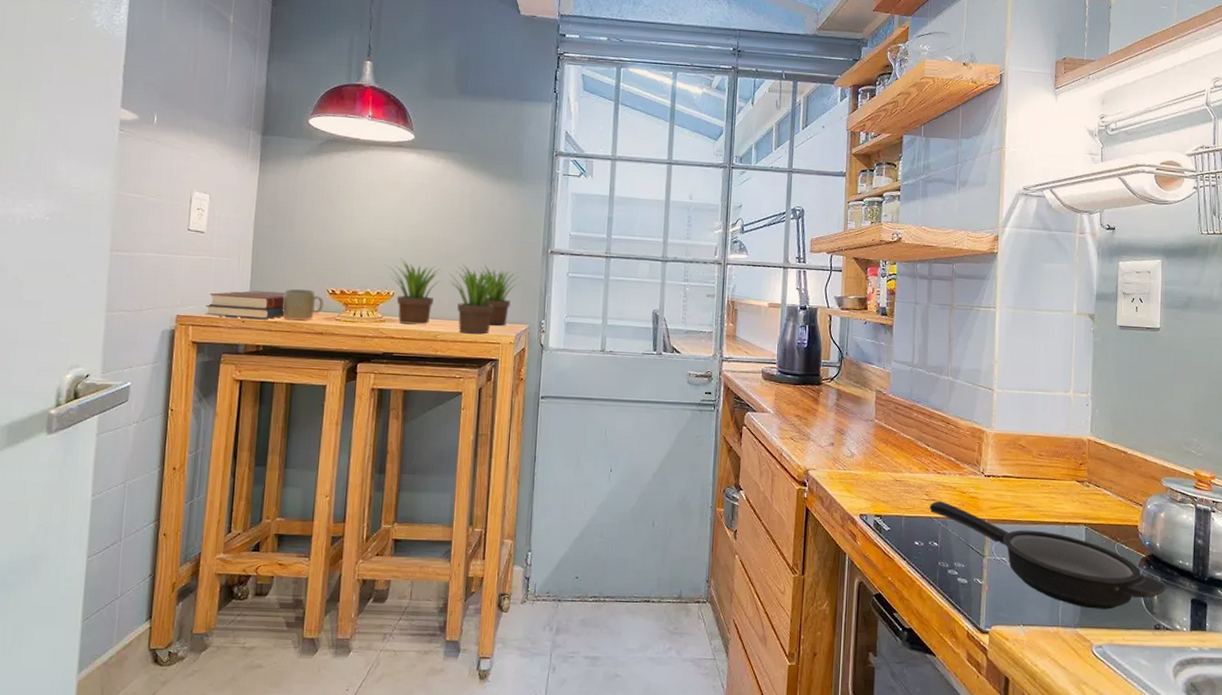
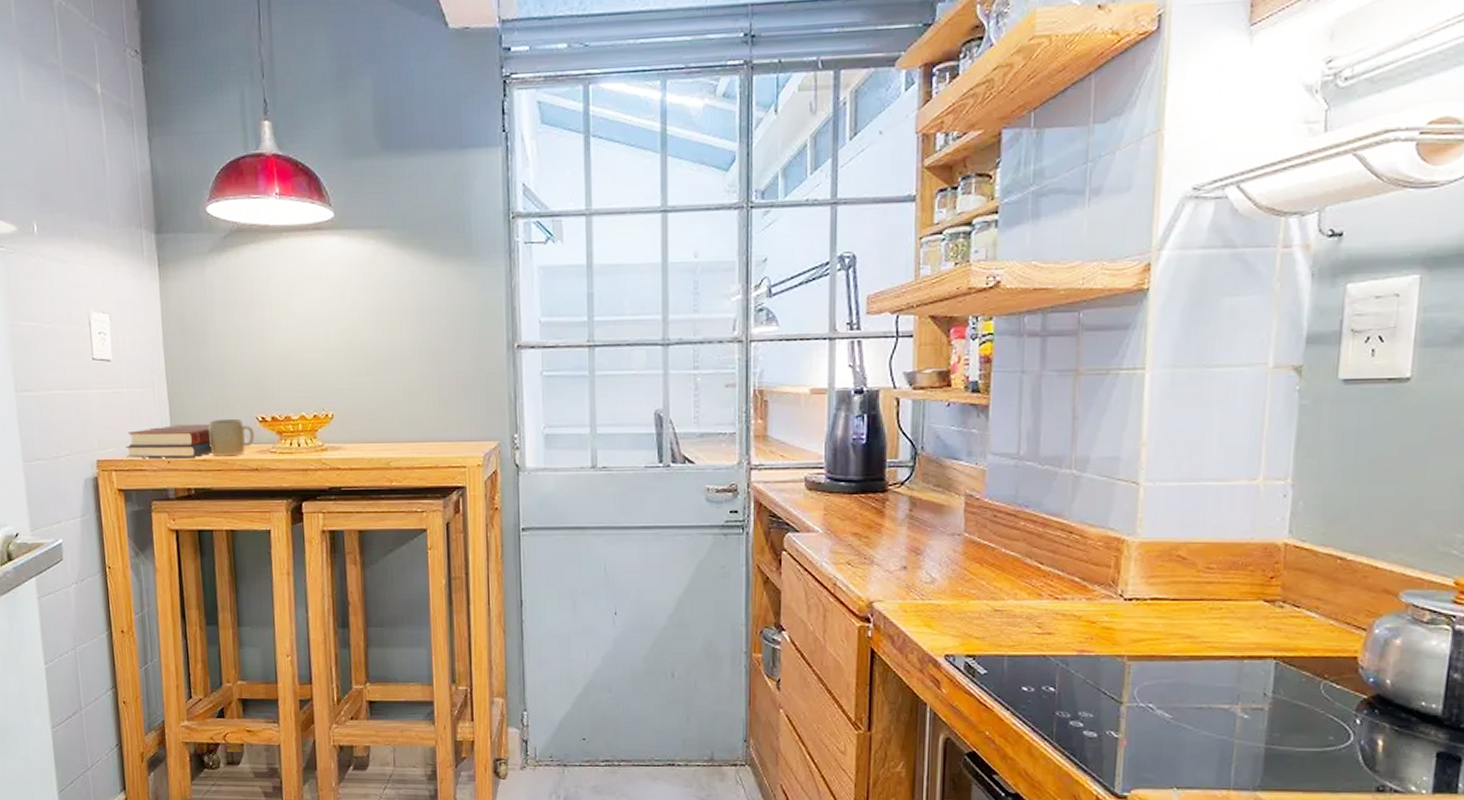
plant: present [387,258,518,334] -> none [321,371,480,458]
frying pan: present [929,501,1167,610] -> none [1043,634,1399,767]

